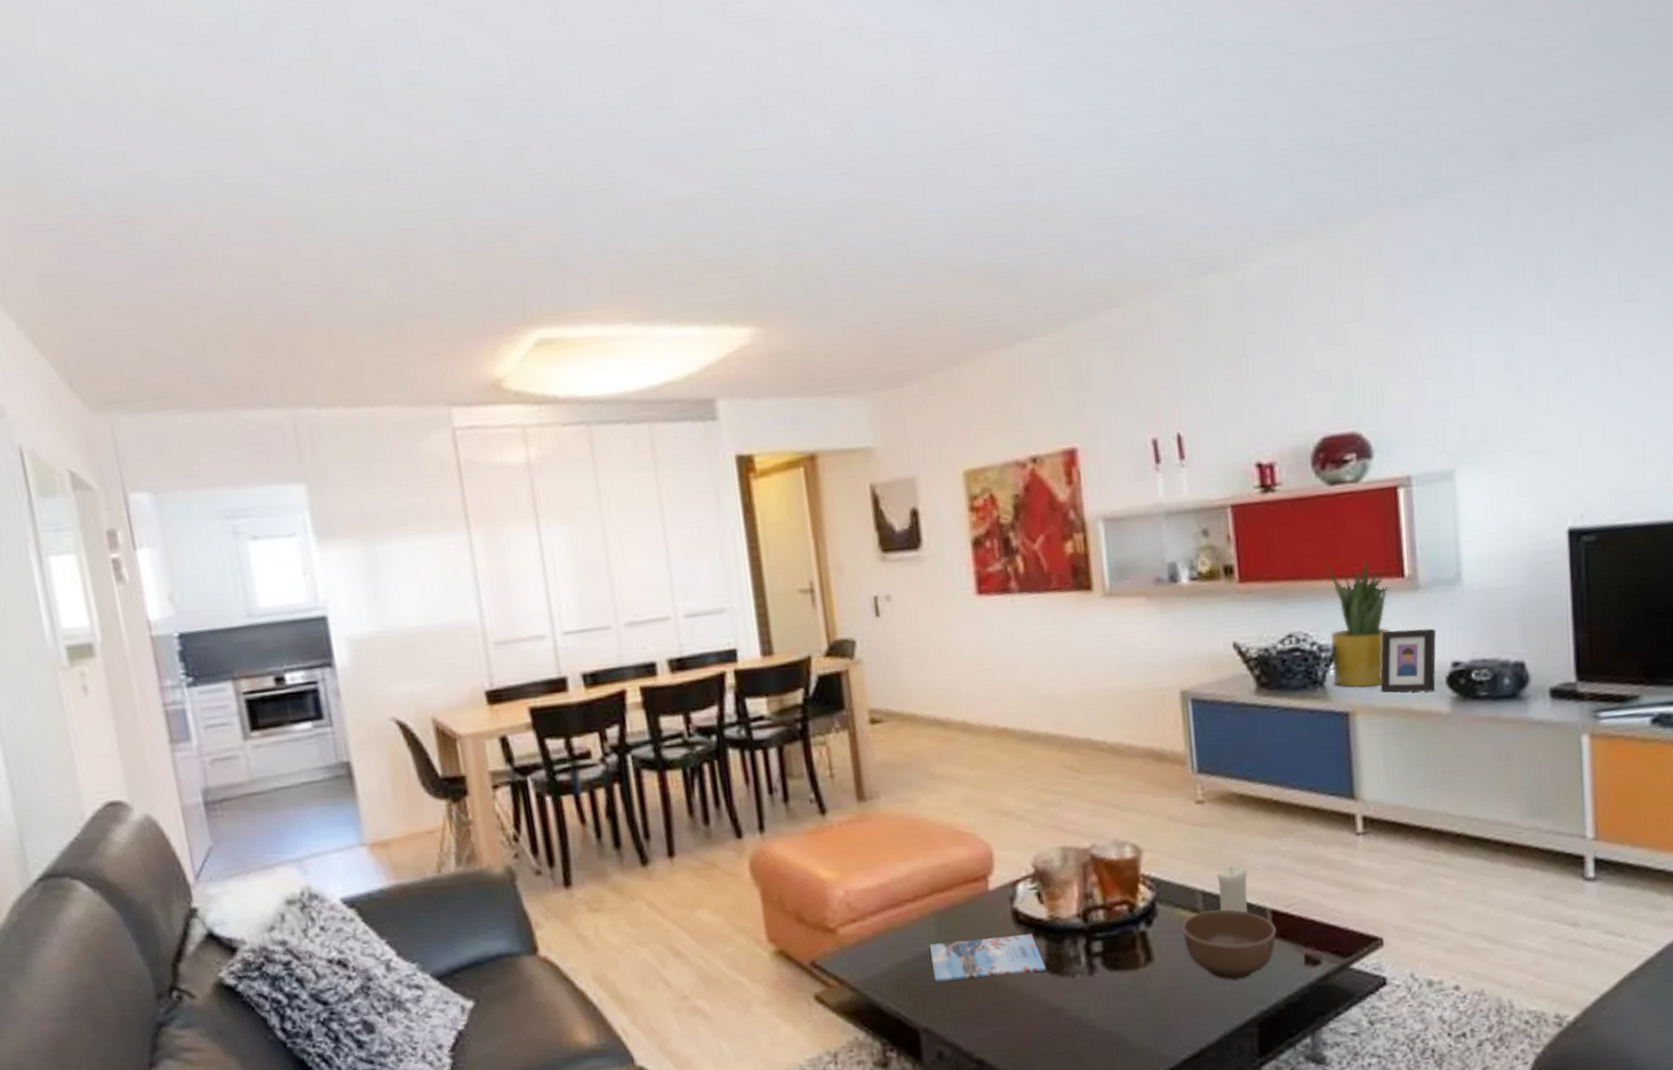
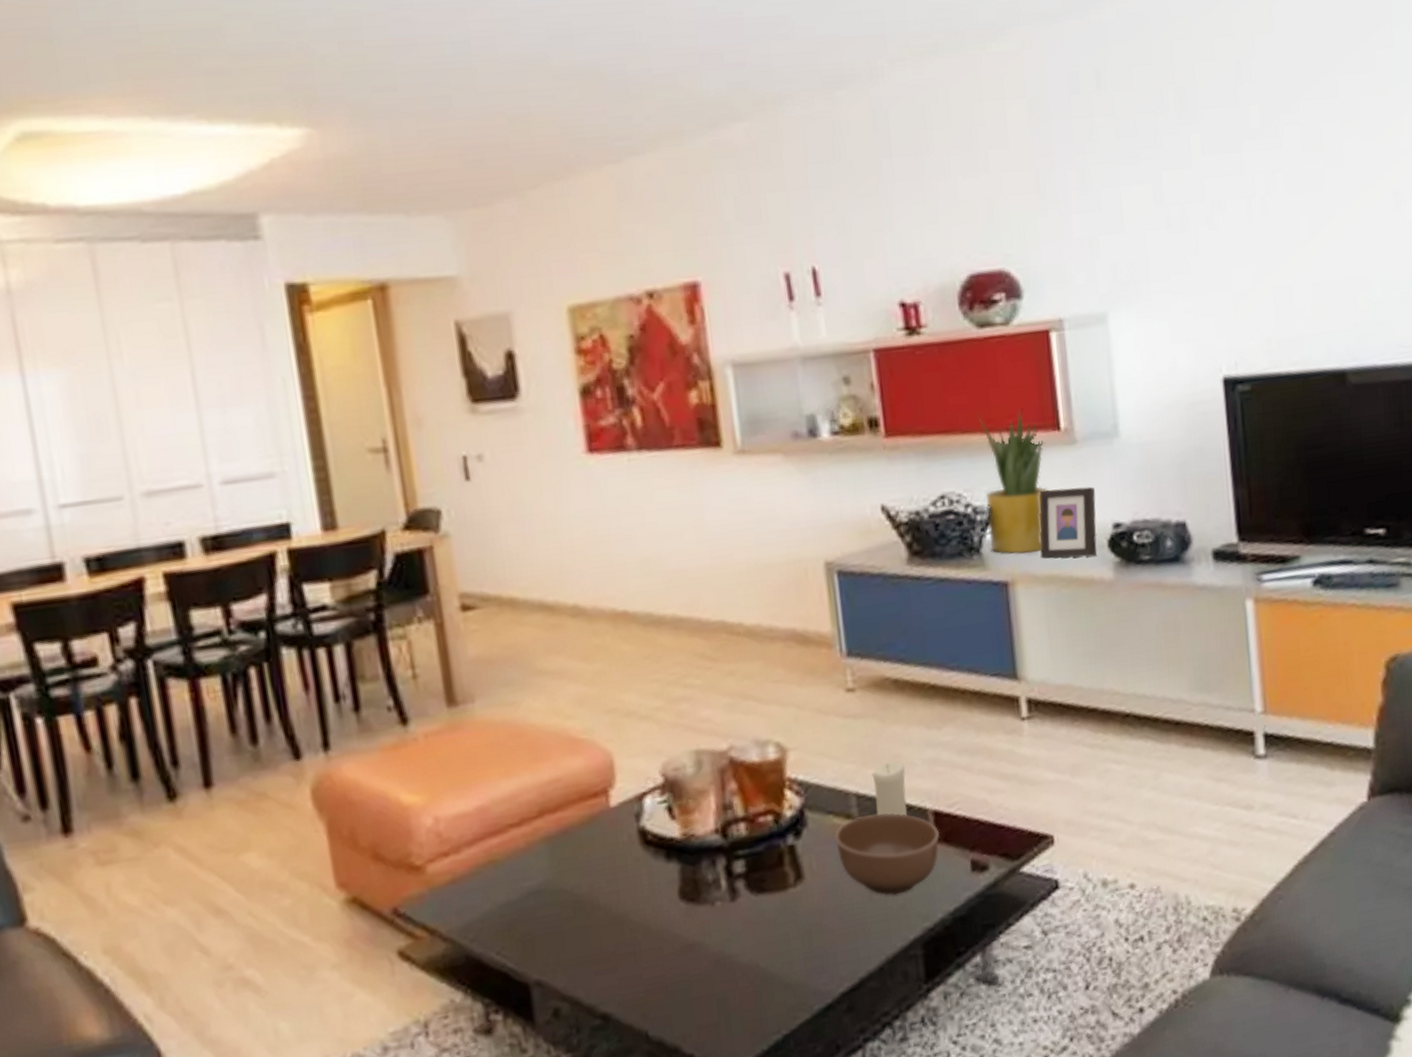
magazine: present [929,934,1046,982] -> none [539,856,680,924]

